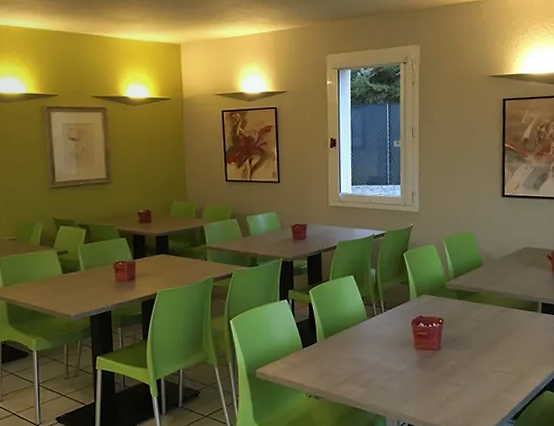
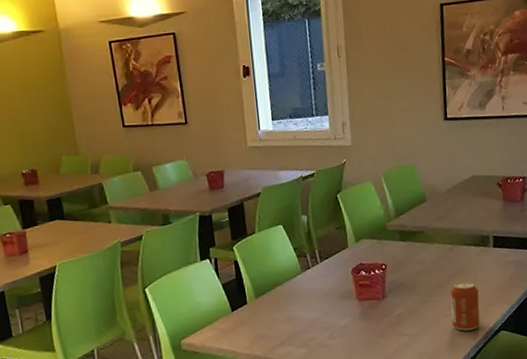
can: none [500,341,527,387] -> present [450,281,480,331]

